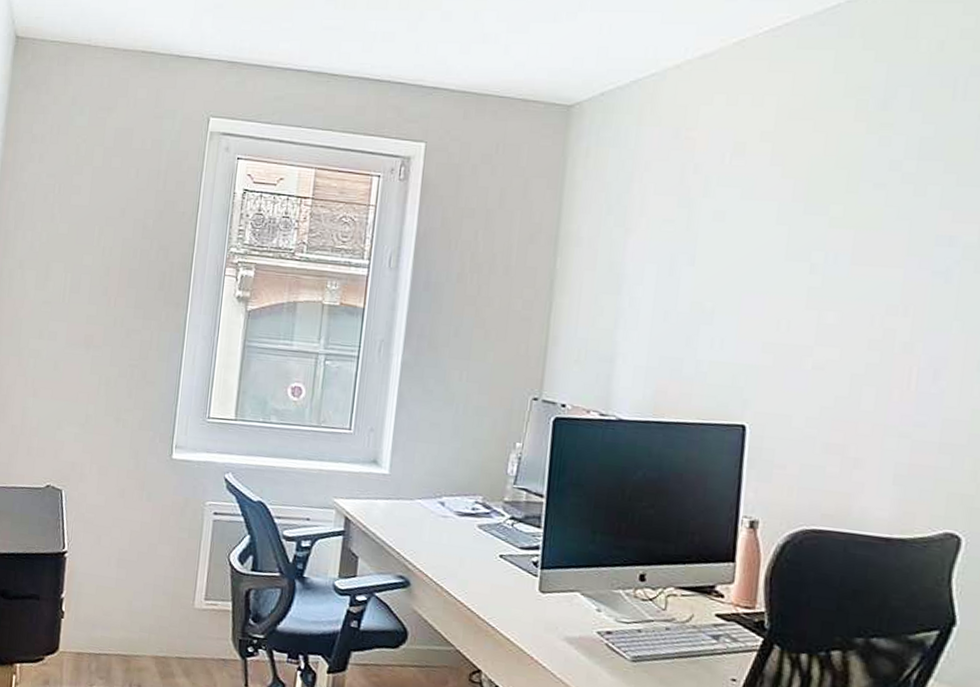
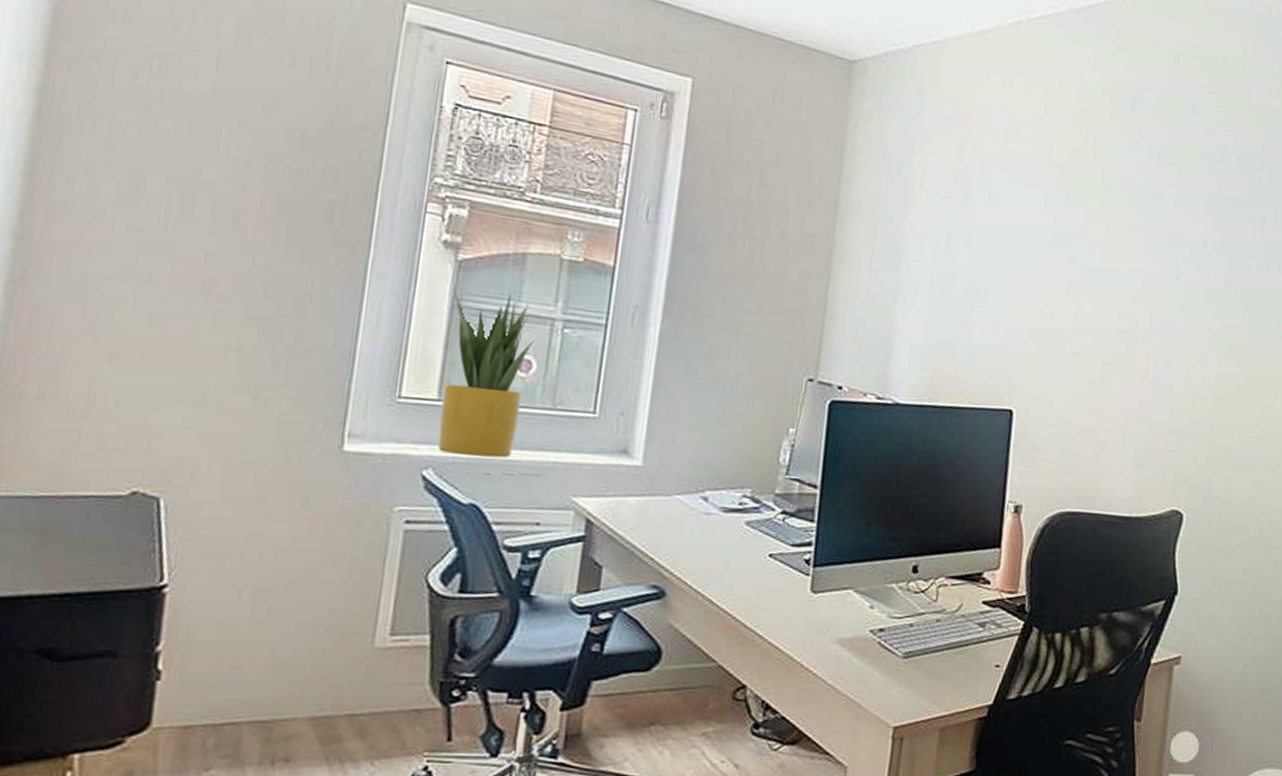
planter: none [235,333,304,466] -> present [437,288,535,459]

